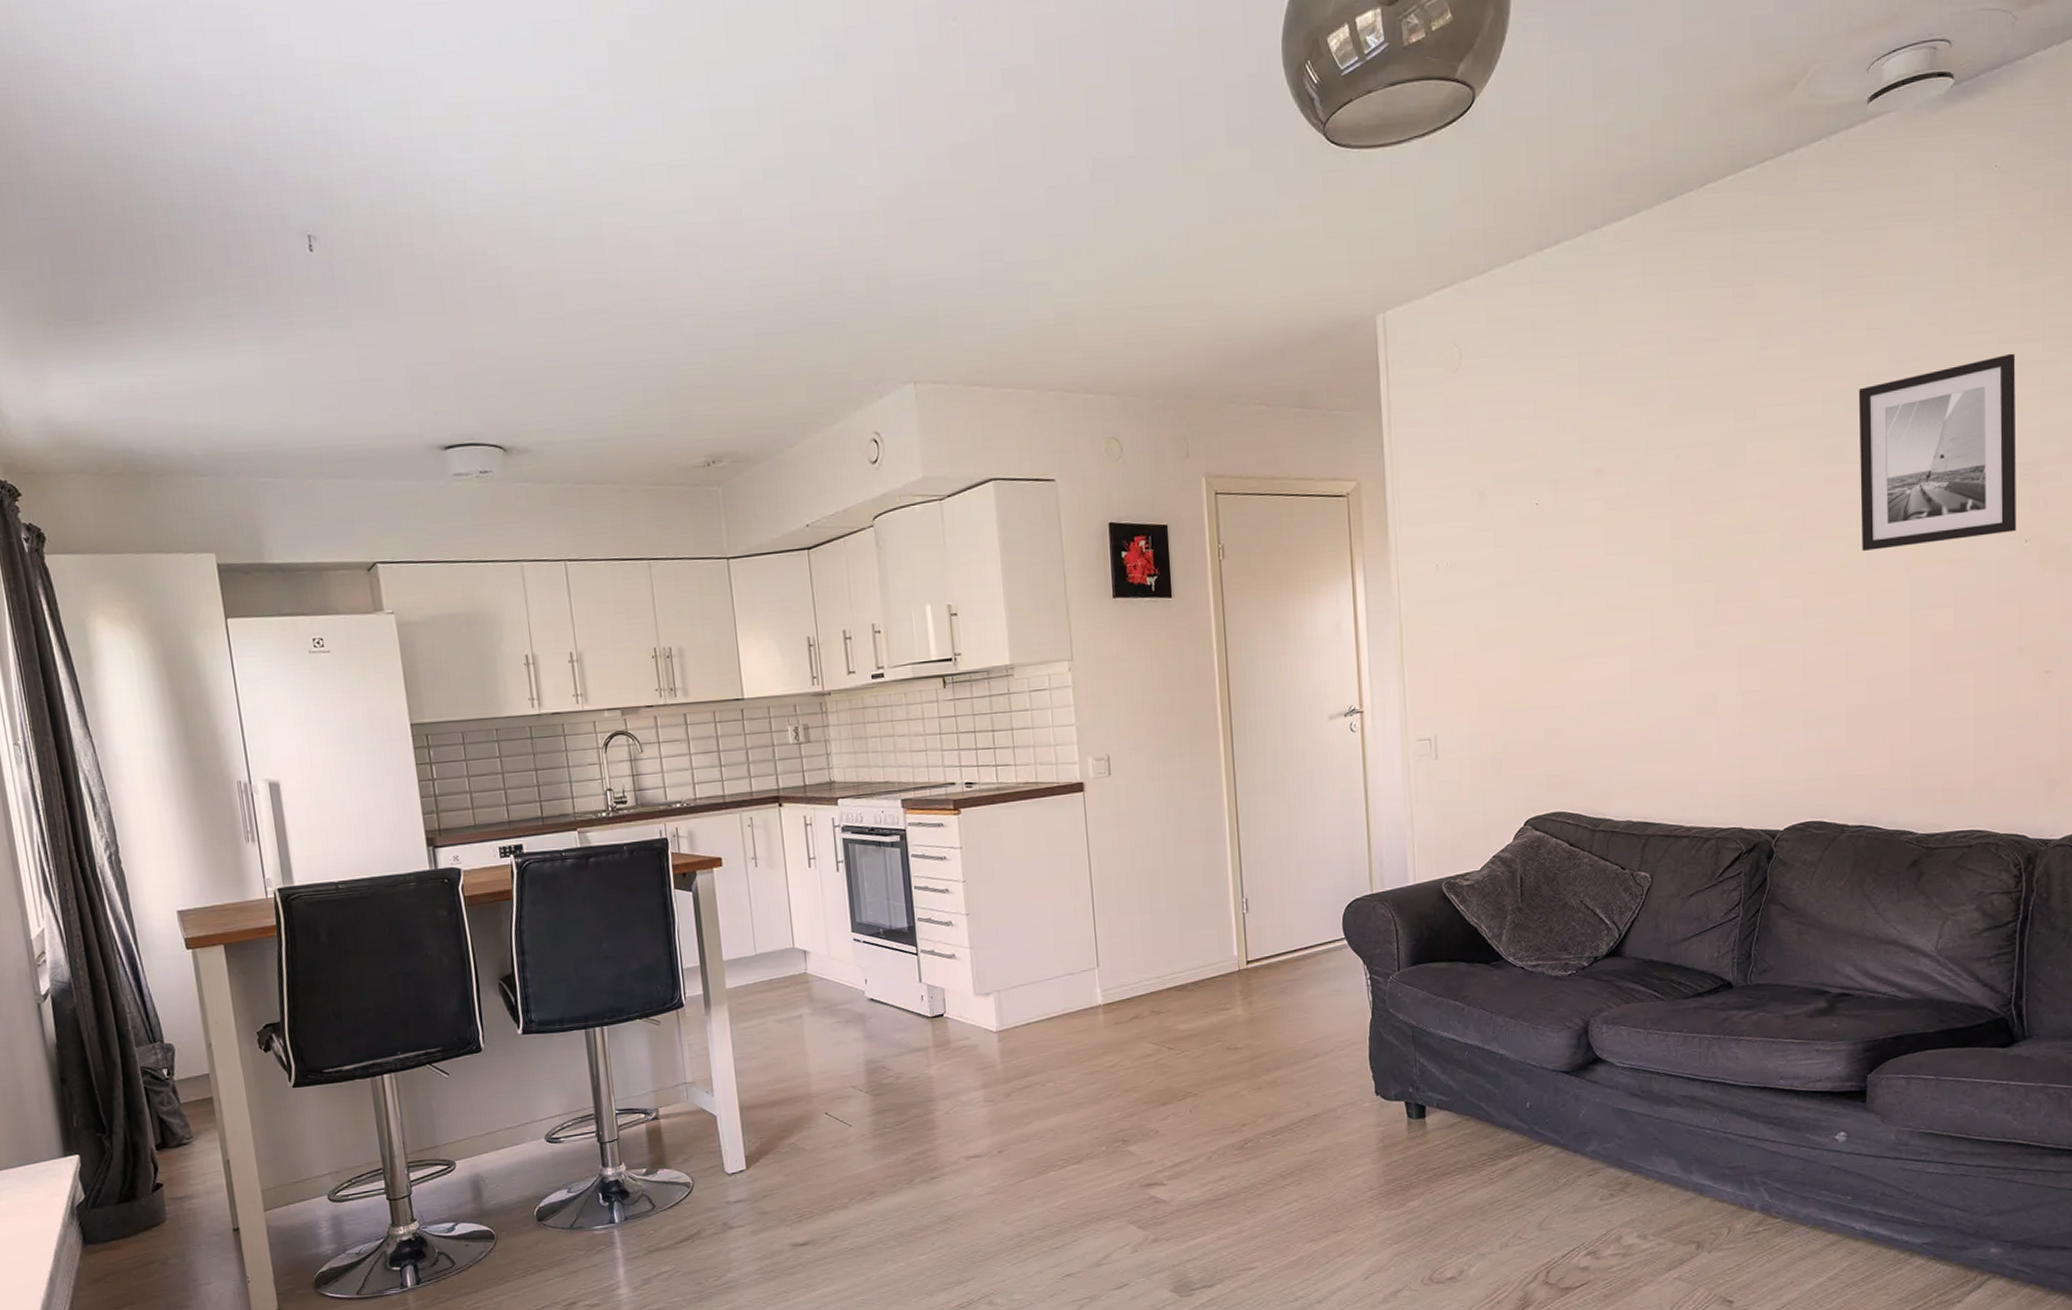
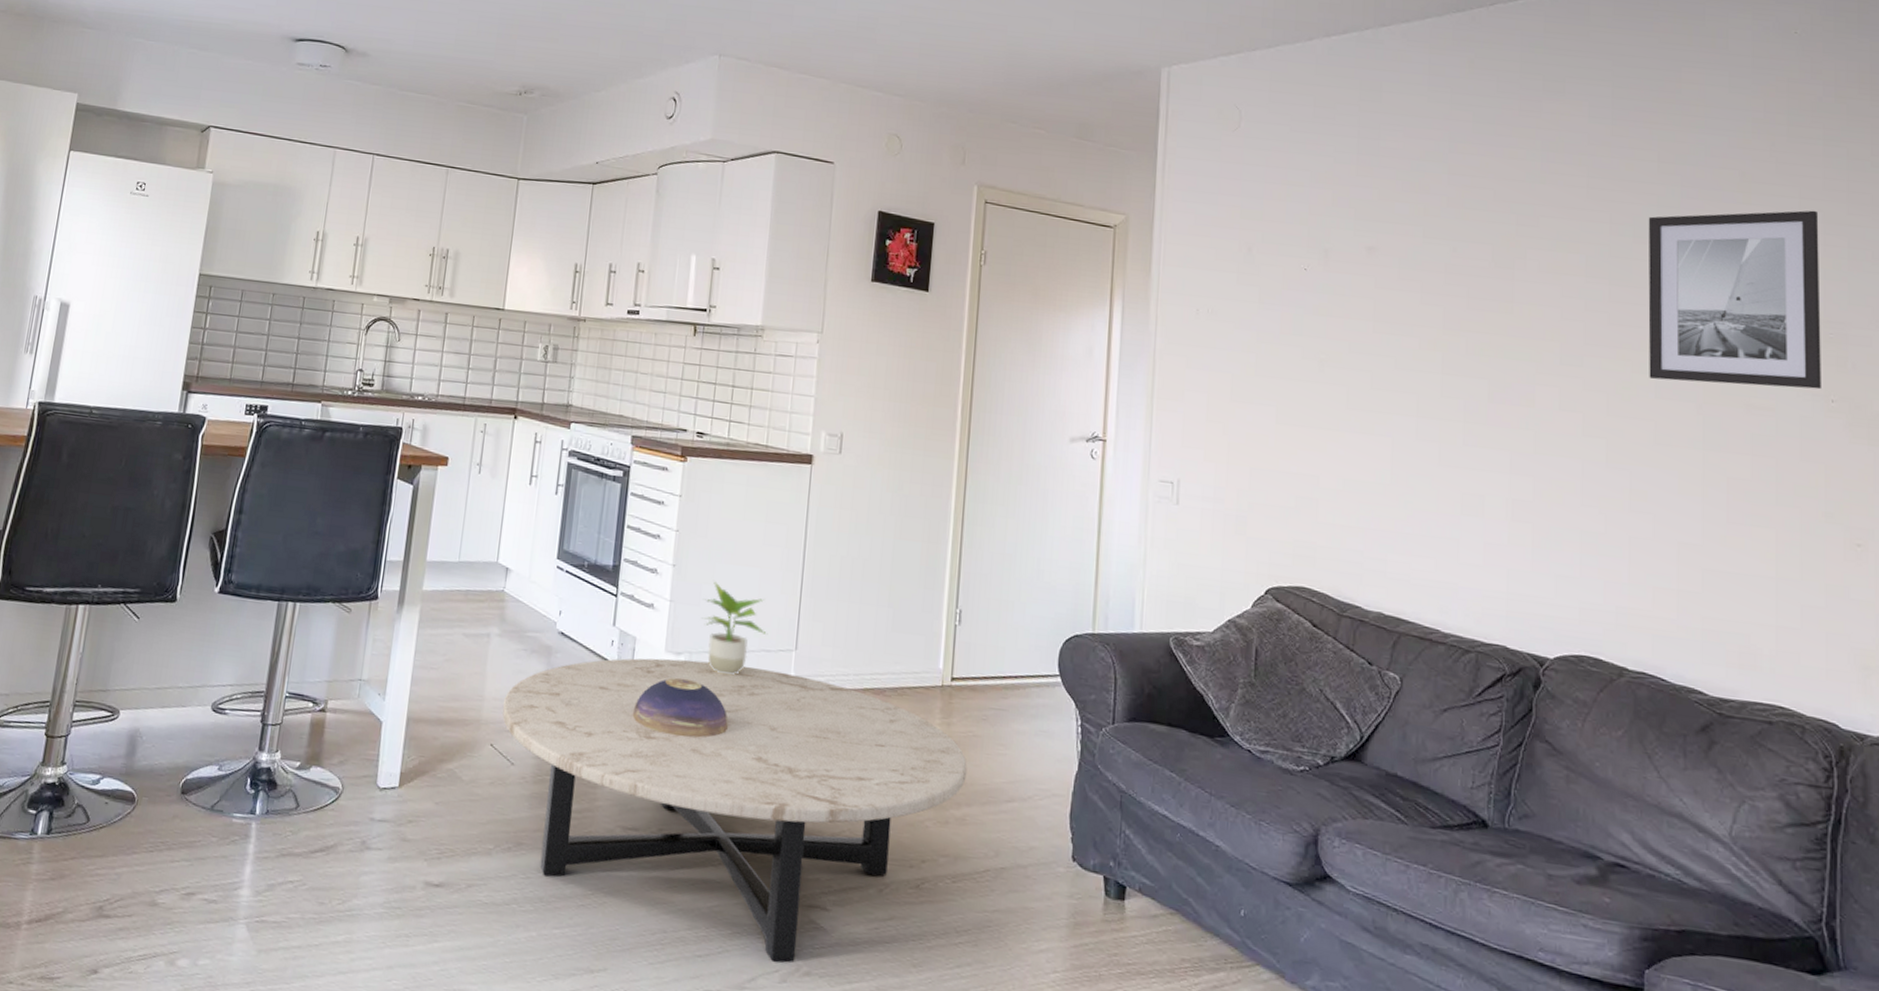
coffee table: none [828,989,1273,1237] -> present [502,658,967,963]
decorative bowl: none [954,1014,1047,1068] -> present [632,677,729,738]
potted plant: none [1003,921,1069,1004] -> present [702,581,768,675]

